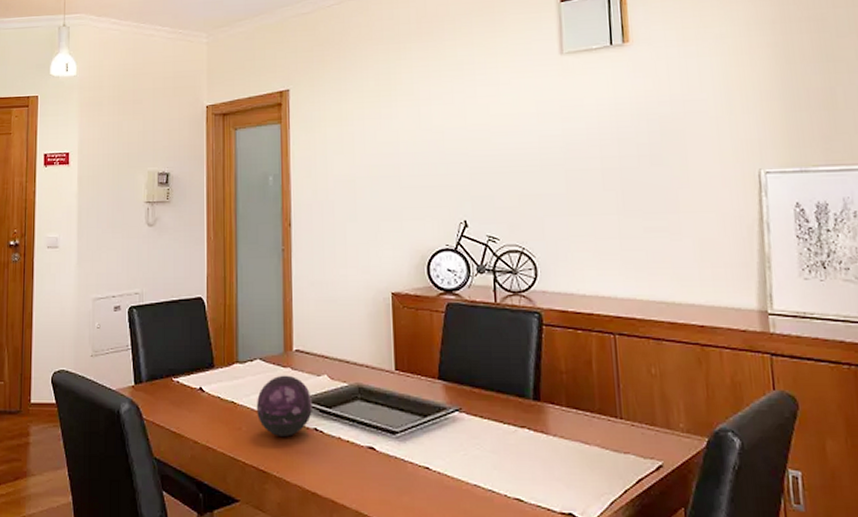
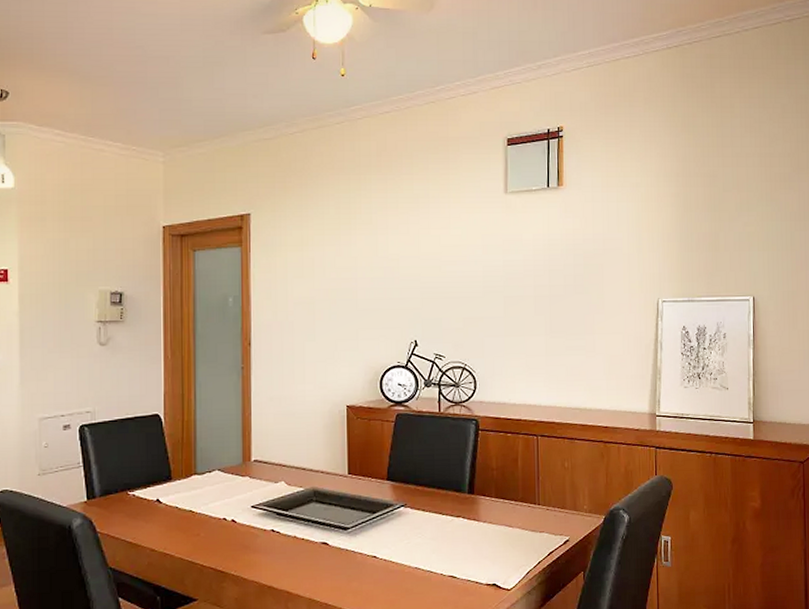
decorative orb: present [256,375,312,437] -> none [214,483,269,539]

